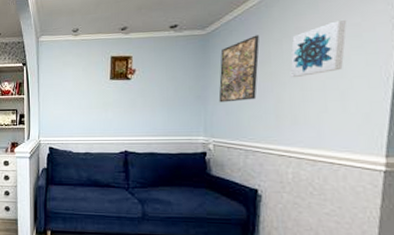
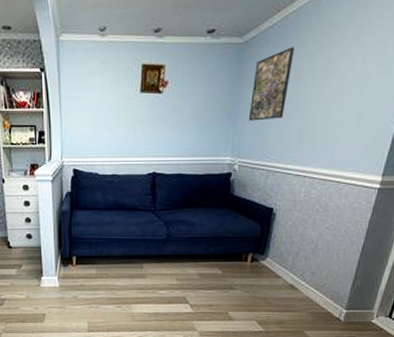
wall art: present [290,20,346,78] -> none [317,35,375,97]

